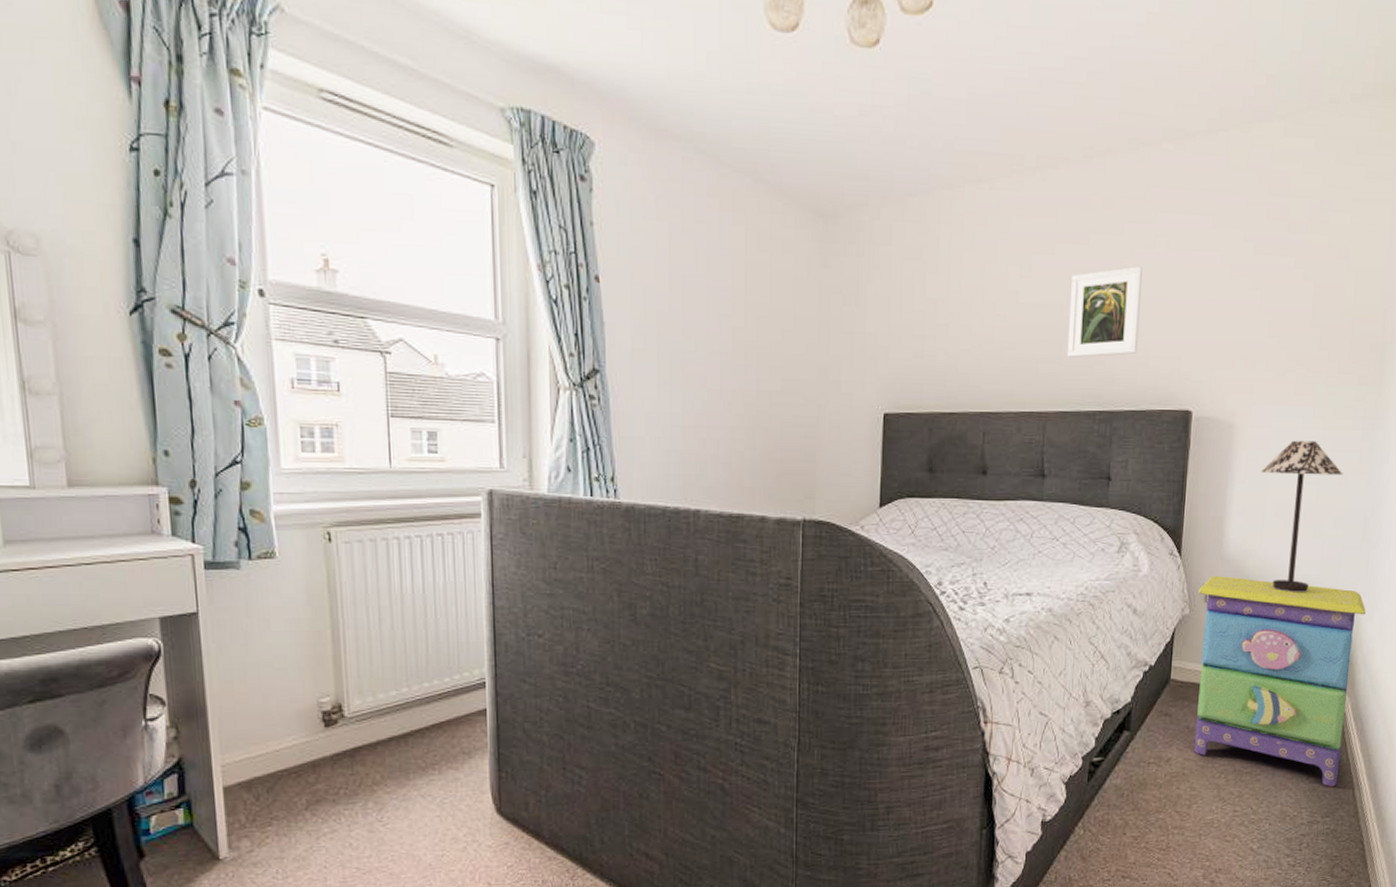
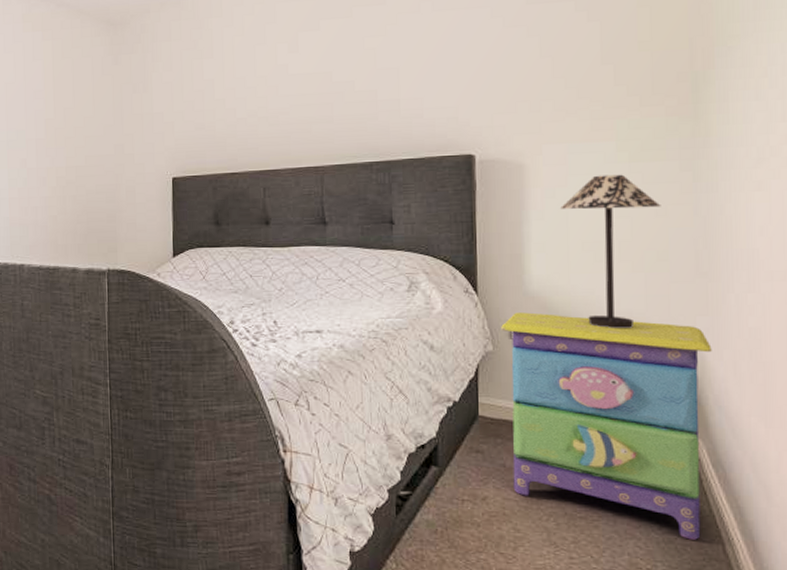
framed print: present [1067,266,1142,358] -> none [337,30,410,116]

